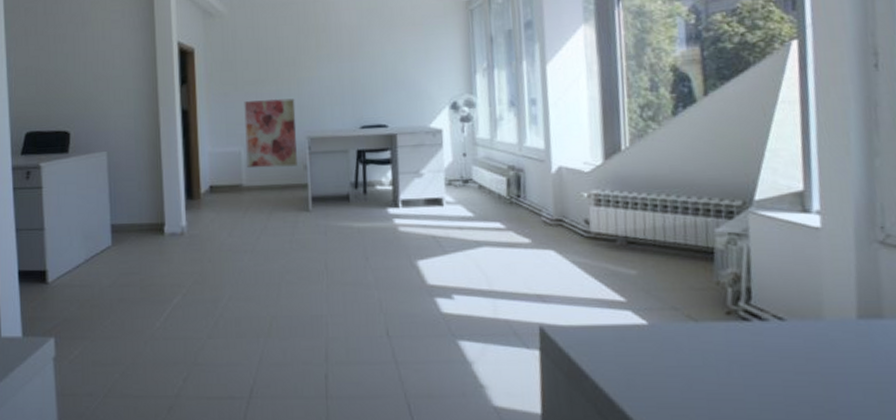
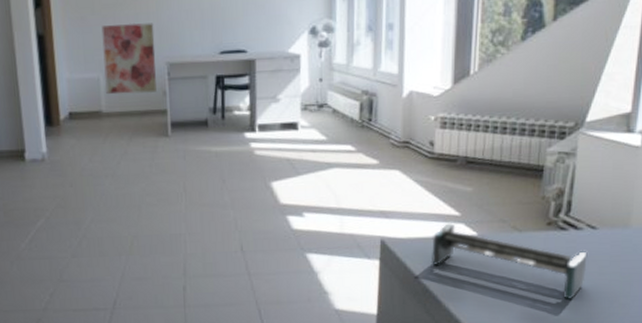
shelf: none [596,310,780,403] -> present [430,223,588,299]

